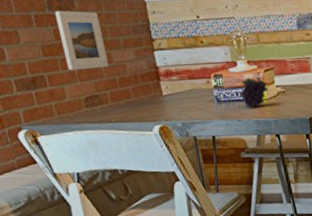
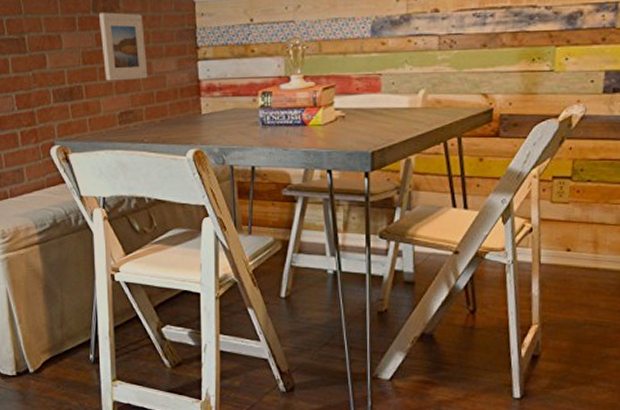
fruit: present [239,77,269,108] -> none [289,96,326,134]

